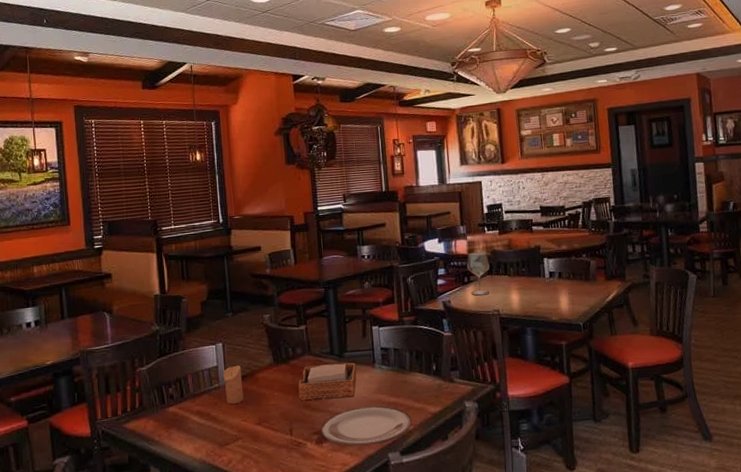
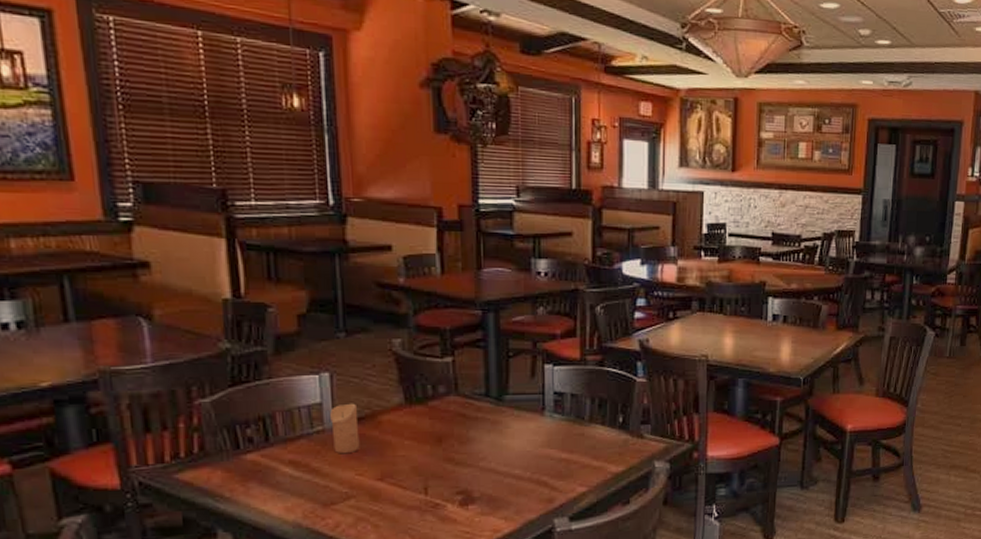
napkin holder: present [298,362,357,401] -> none [438,408,520,452]
plate: present [320,406,412,447] -> none [466,462,586,510]
wine glass: present [466,252,490,296] -> none [673,282,702,336]

